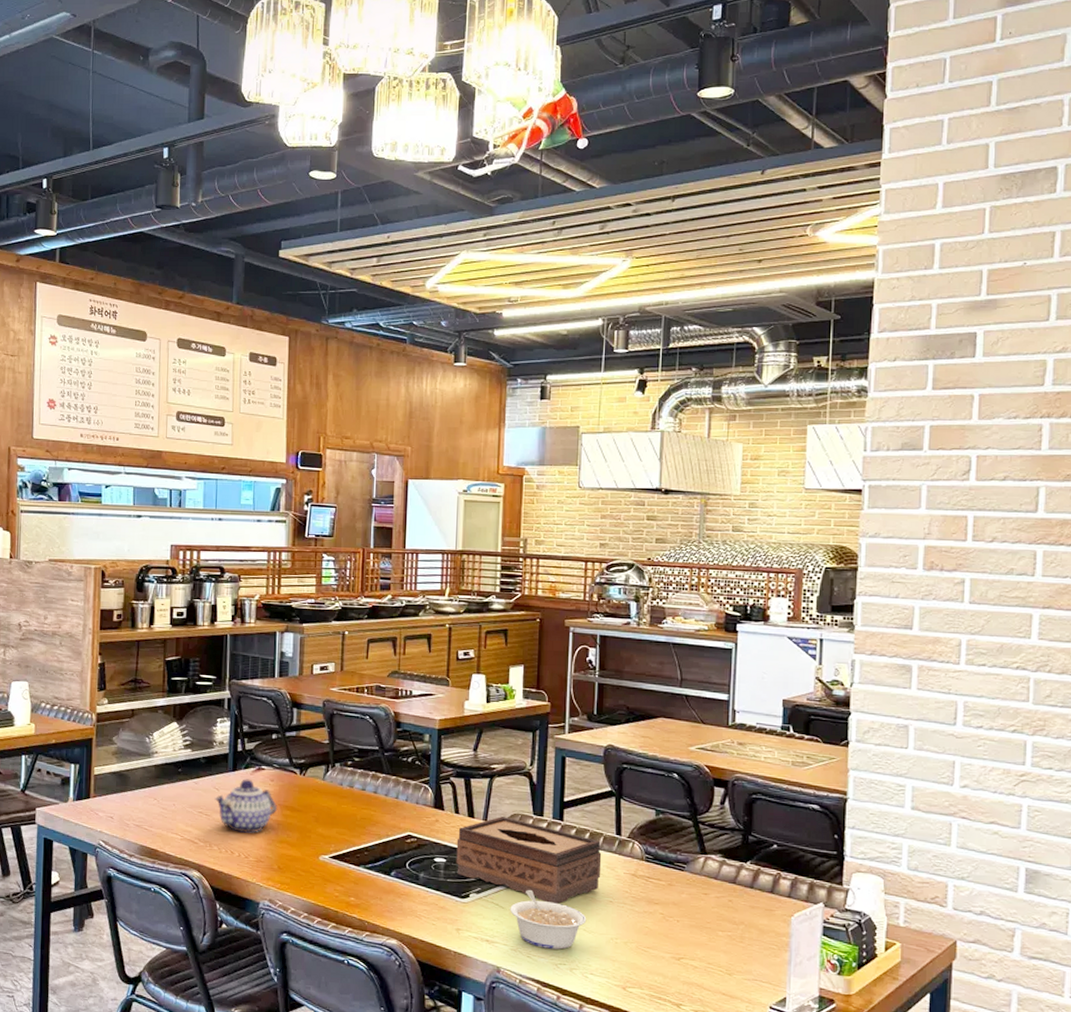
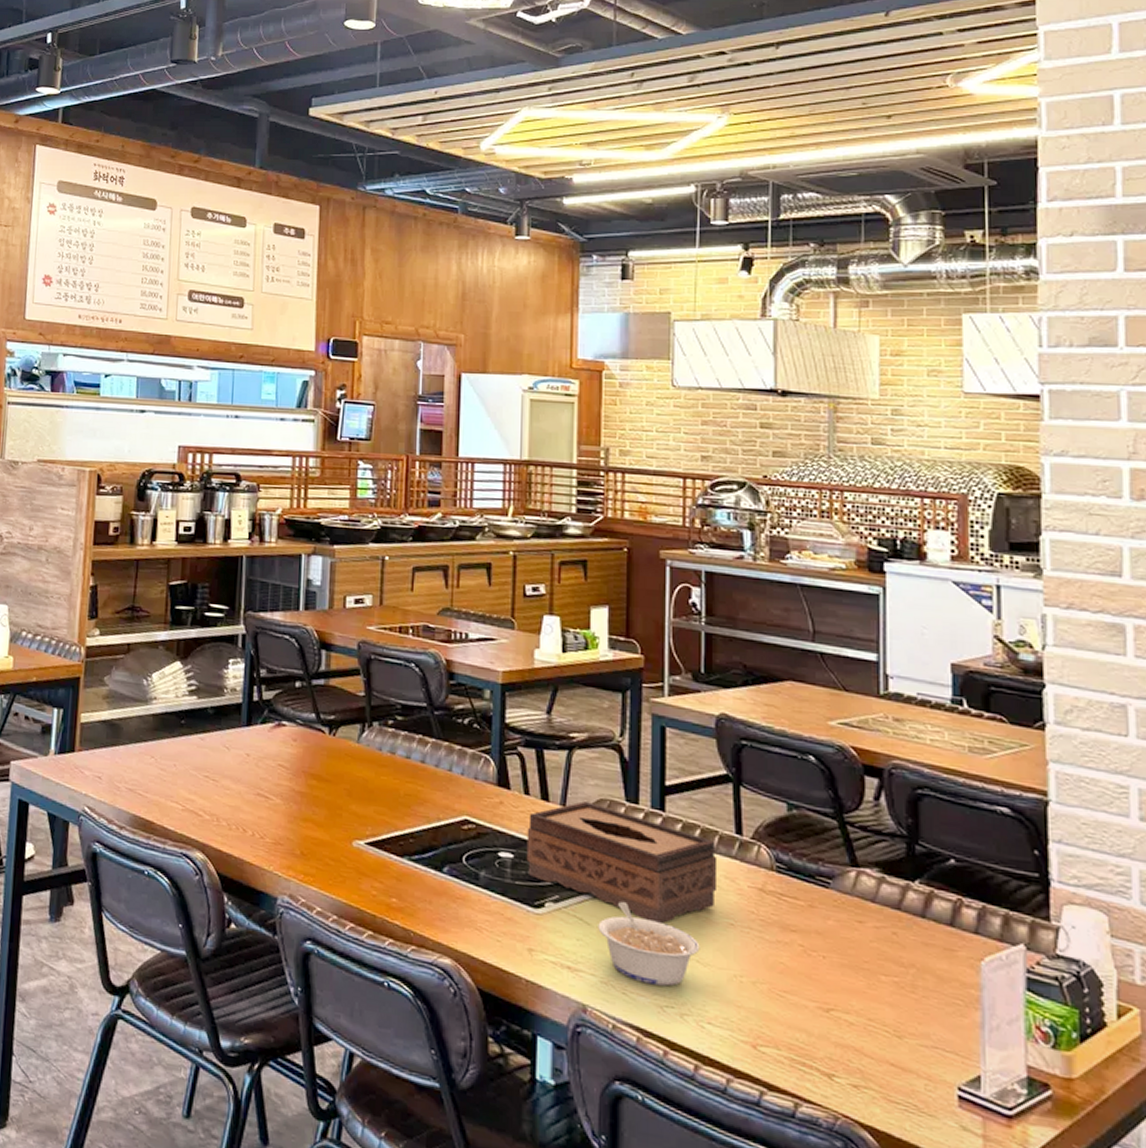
teapot: present [214,779,277,833] -> none [224,736,300,807]

